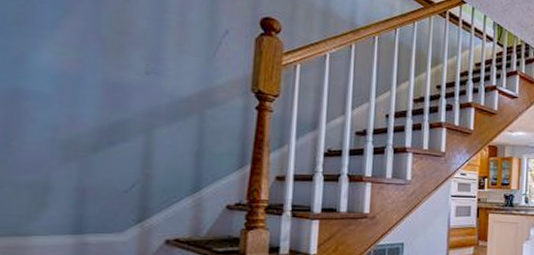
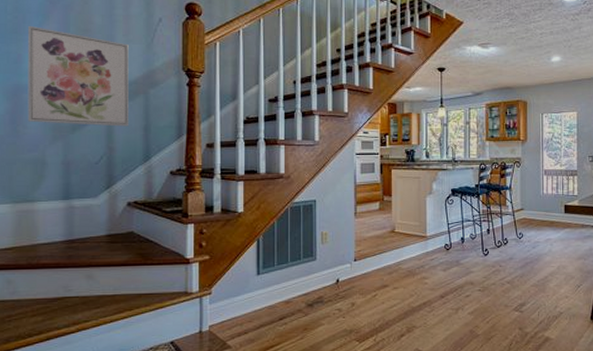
wall art: none [27,18,182,151] -> present [27,25,129,127]

